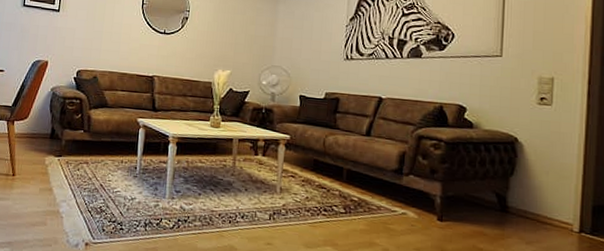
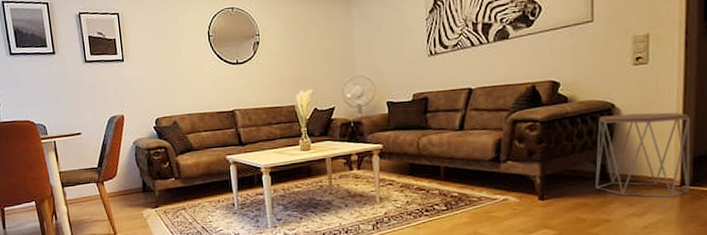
side table: none [495,147,590,243] -> present [595,112,690,198]

